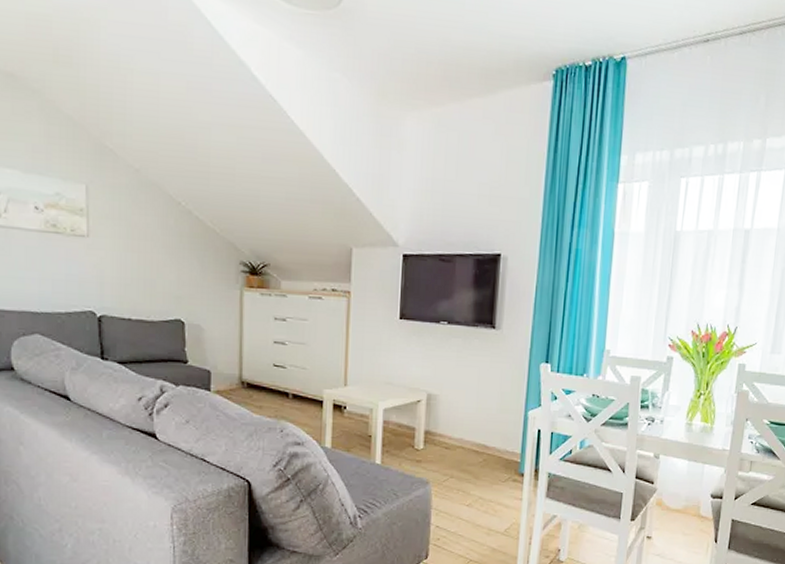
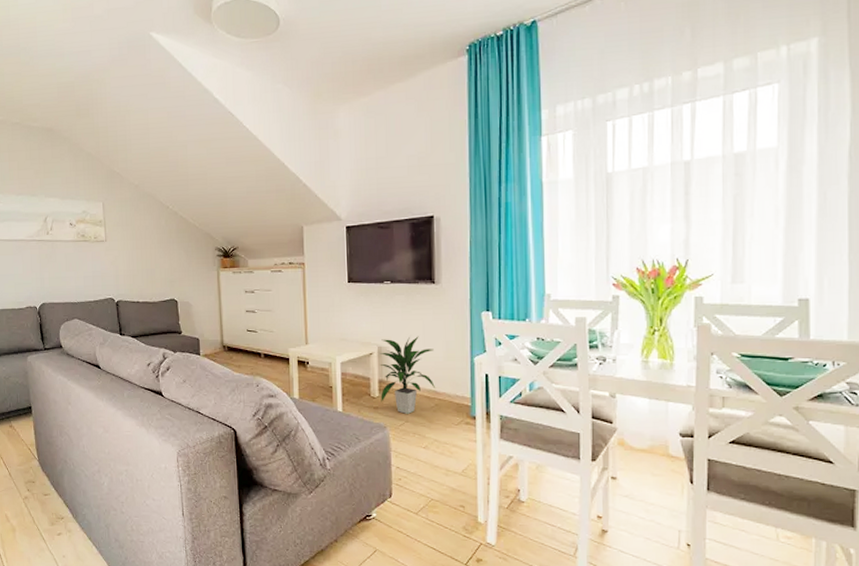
indoor plant: none [425,384,488,469] -> present [379,336,435,414]

